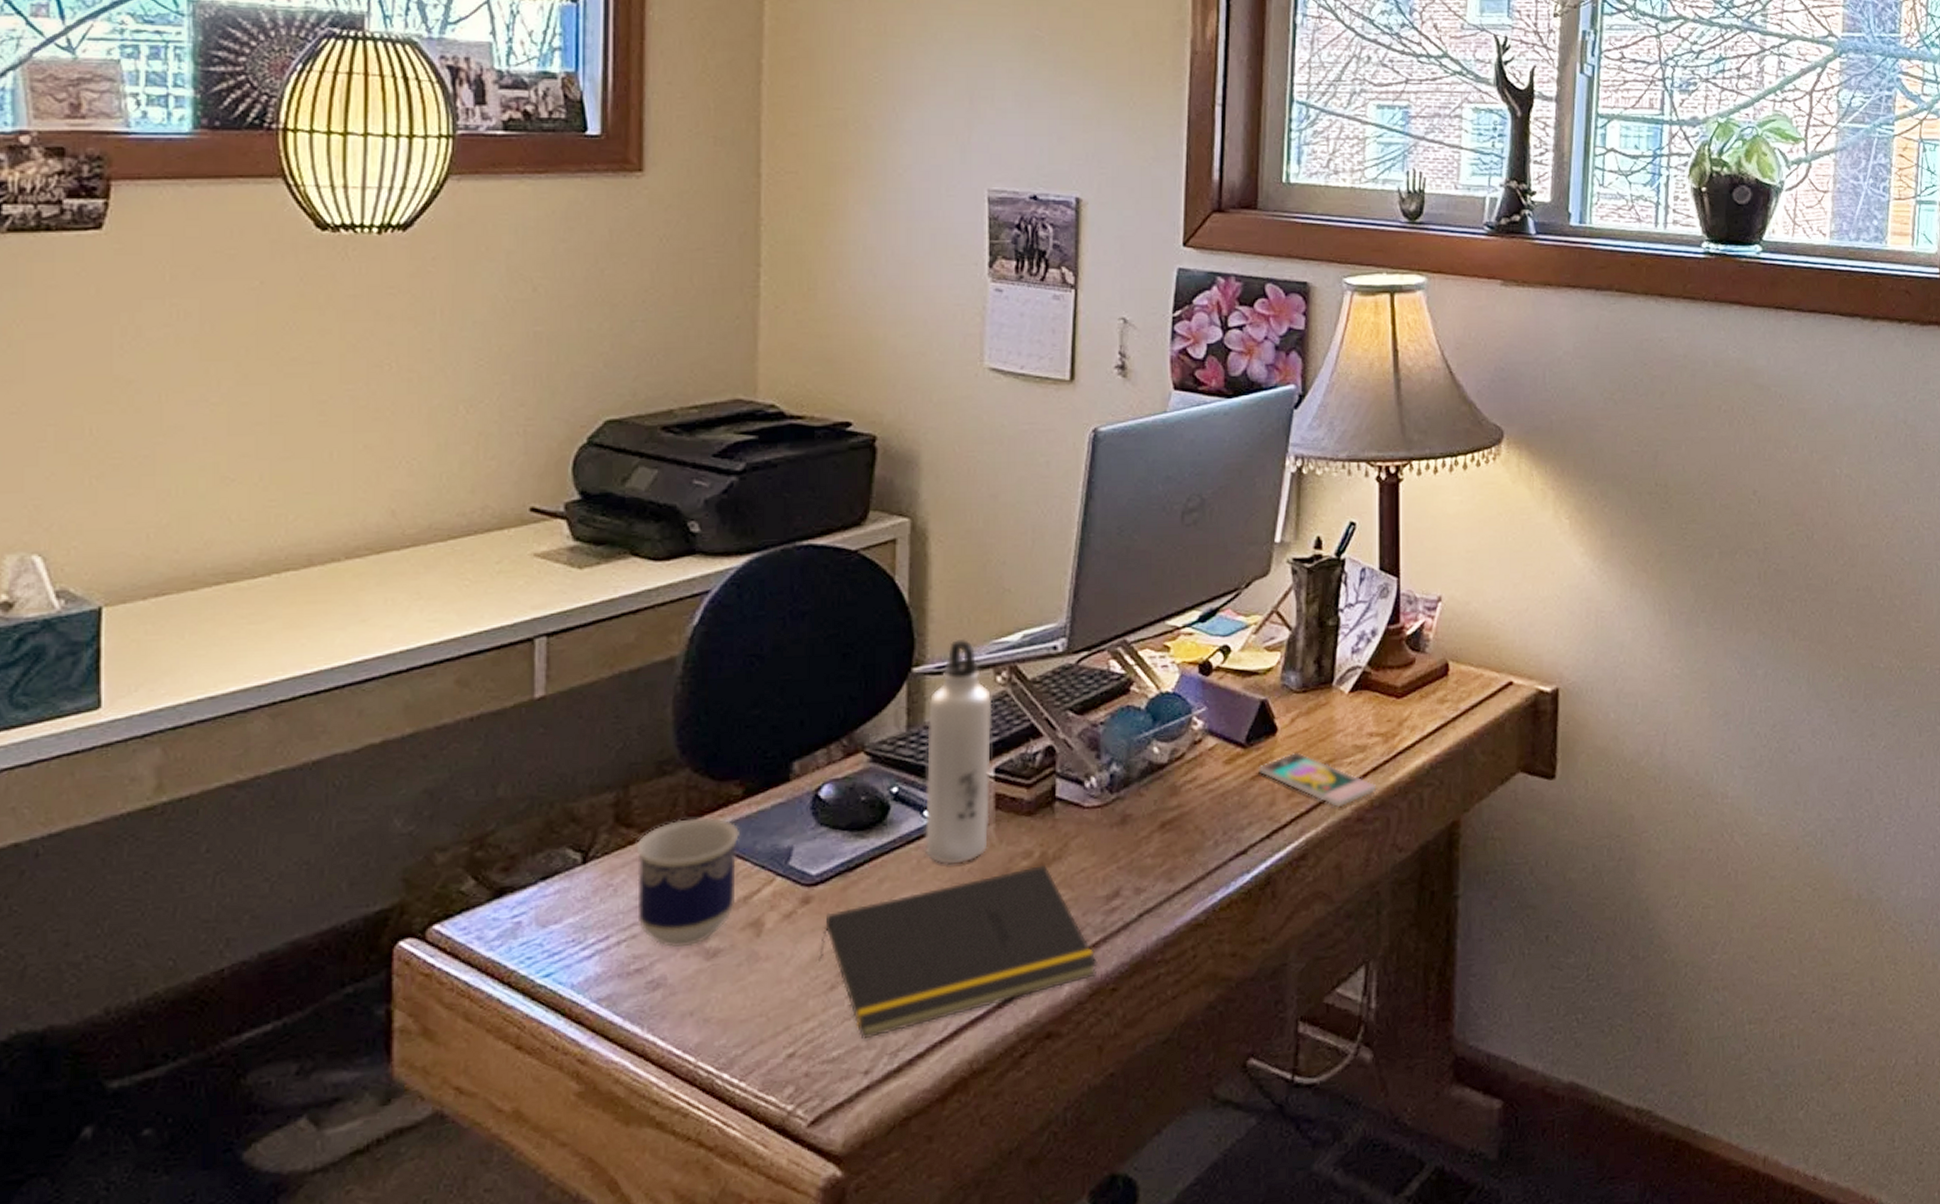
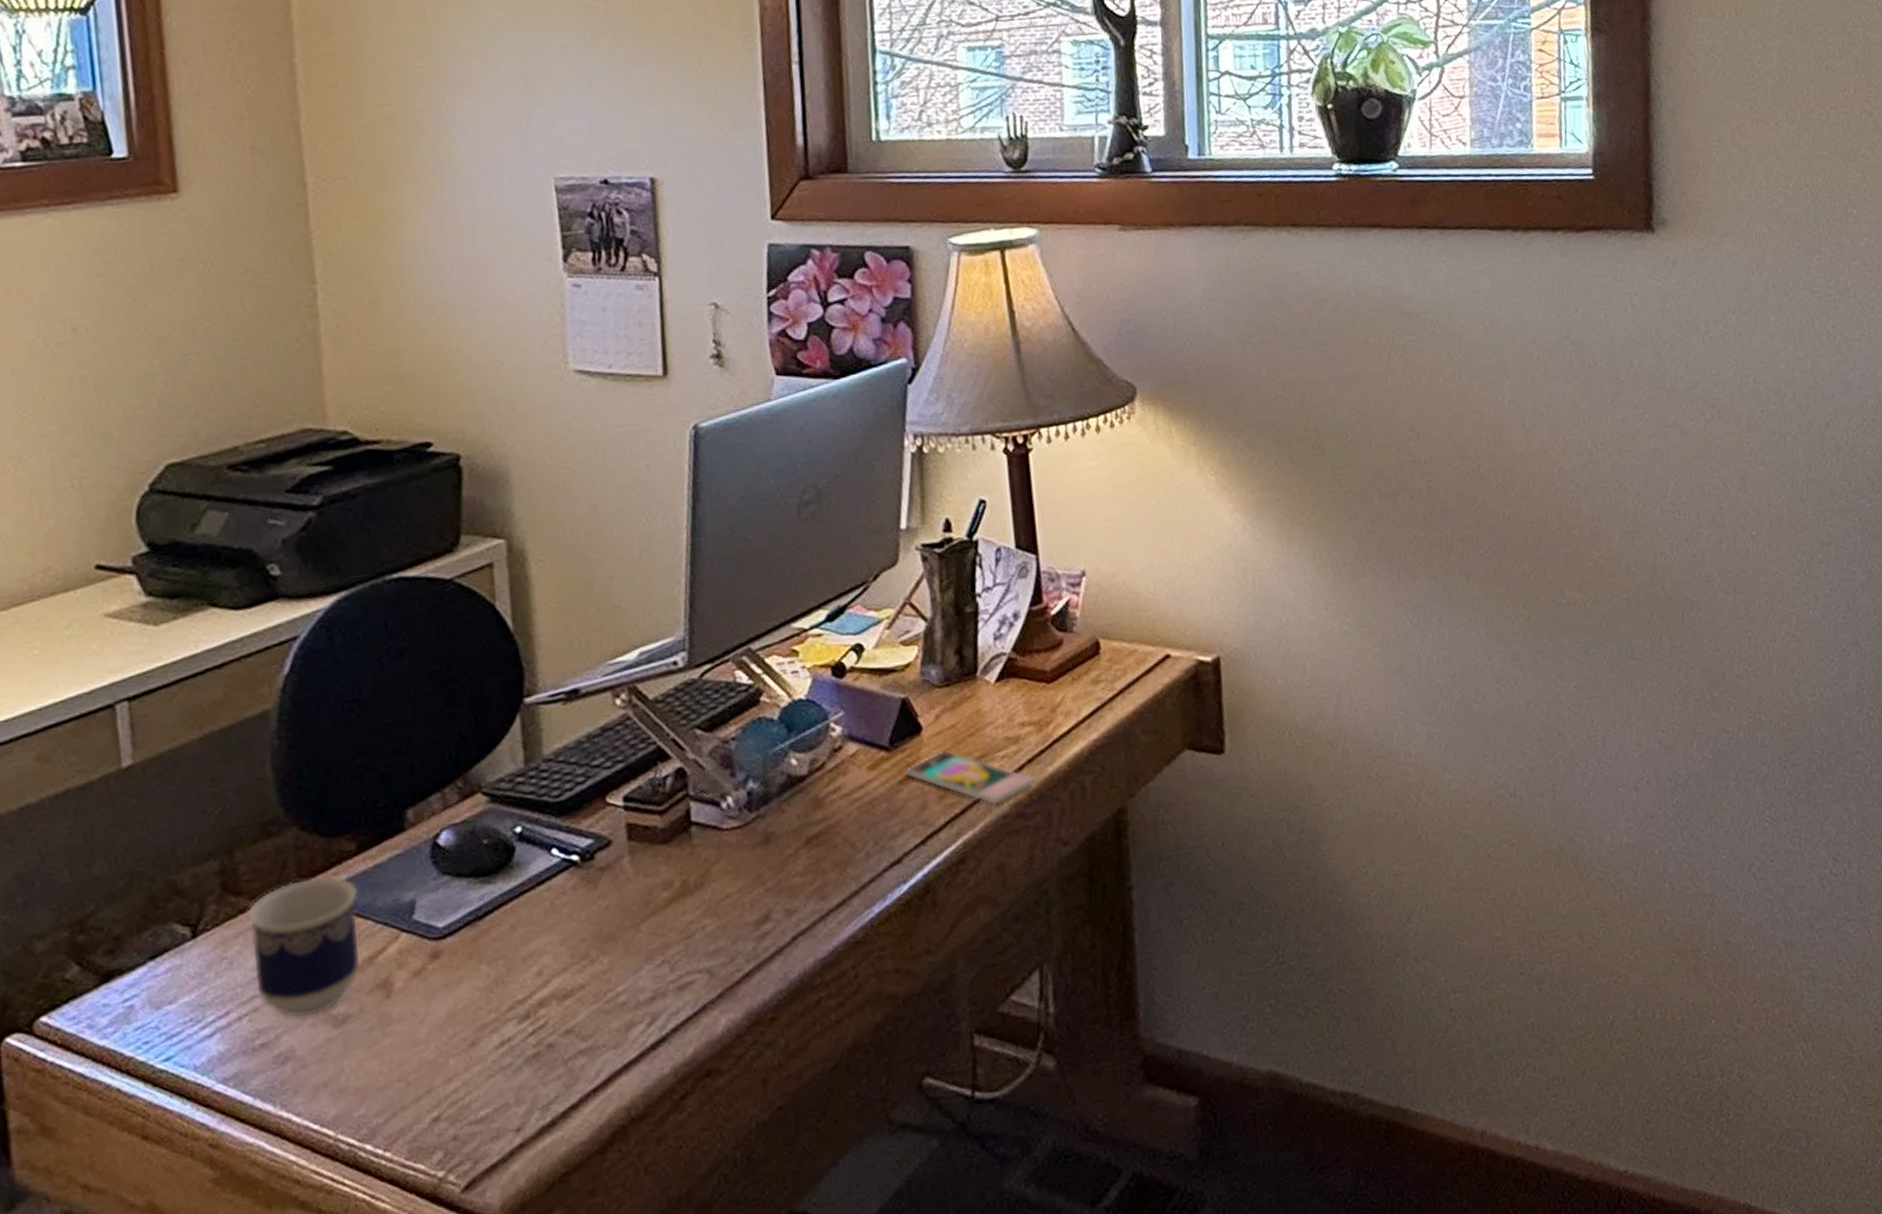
notepad: present [819,864,1098,1040] -> none [455,893,754,1096]
water bottle: present [925,638,993,865] -> none [545,662,624,904]

